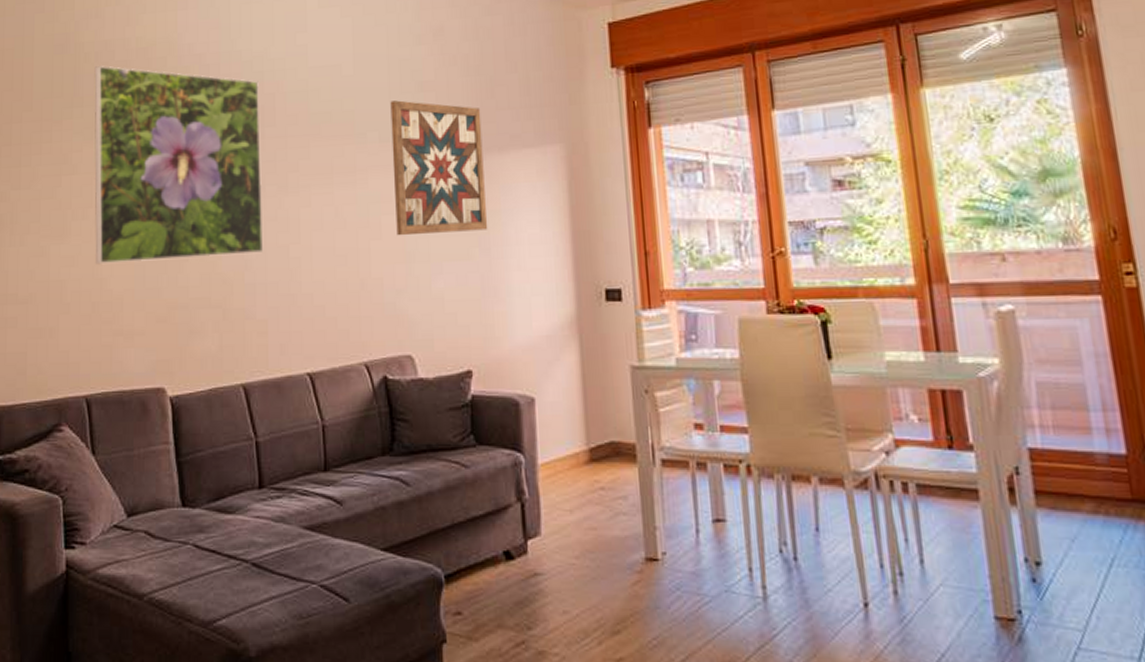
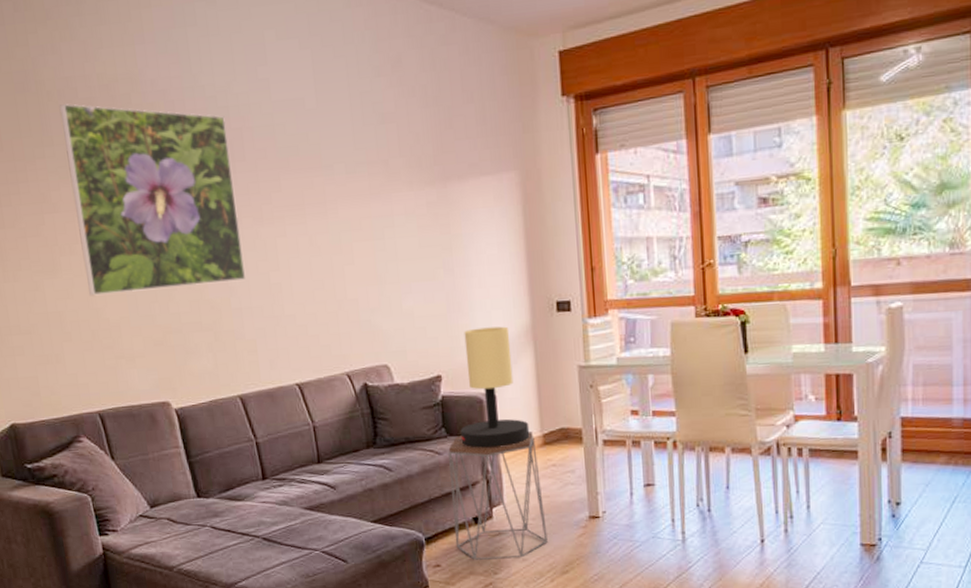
wall art: present [390,100,488,236] -> none [354,132,451,261]
side table: none [477,444,595,609] -> present [448,432,548,560]
table lamp: none [491,315,574,462] -> present [460,326,530,448]

